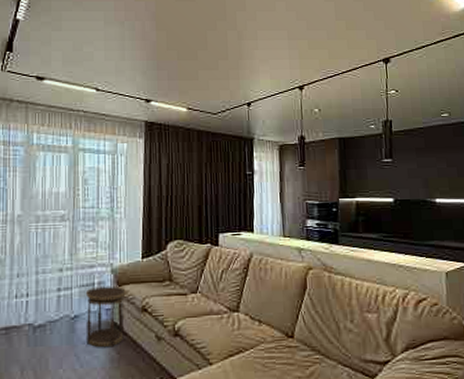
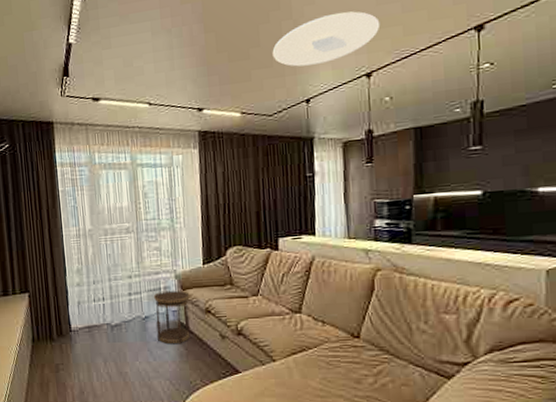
ceiling light: none [218,32,310,73] -> present [272,11,380,67]

